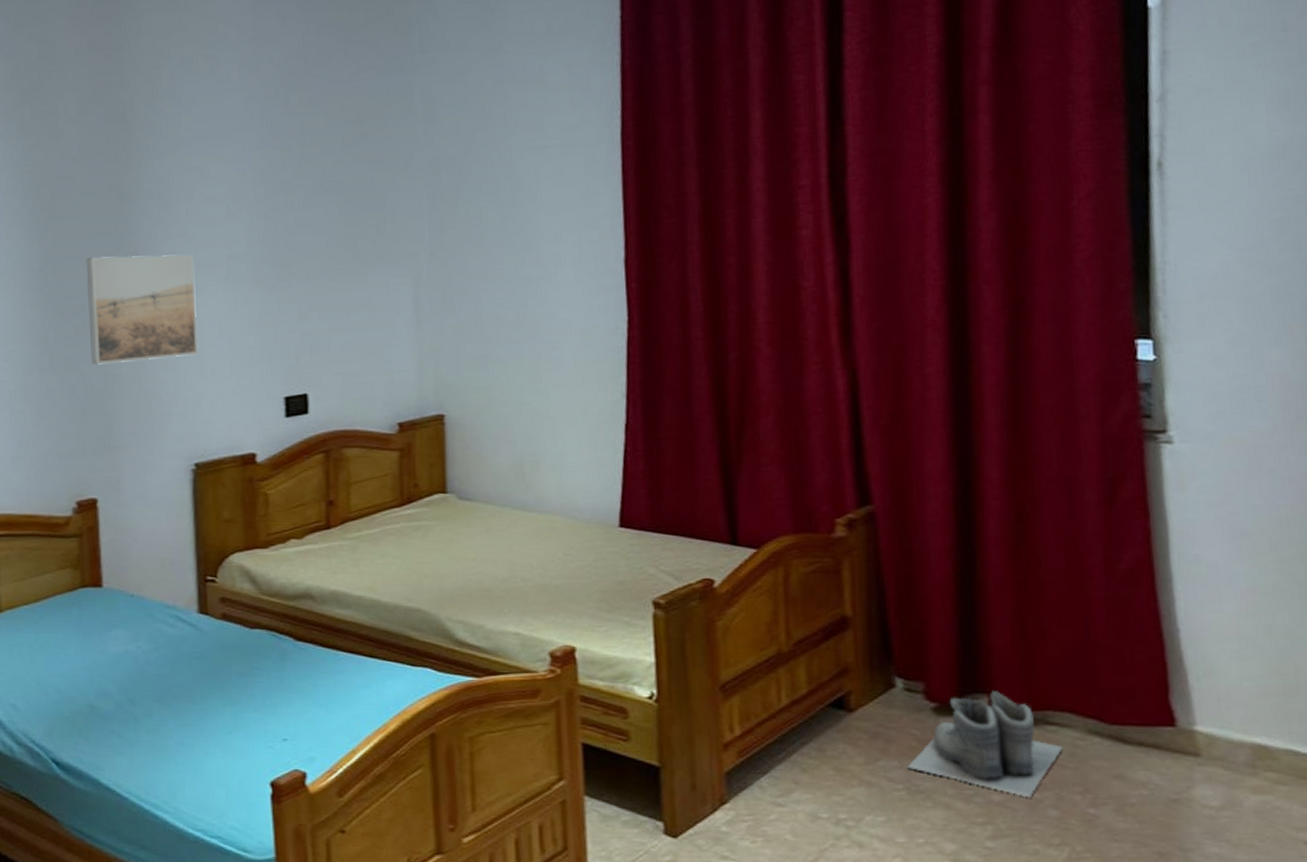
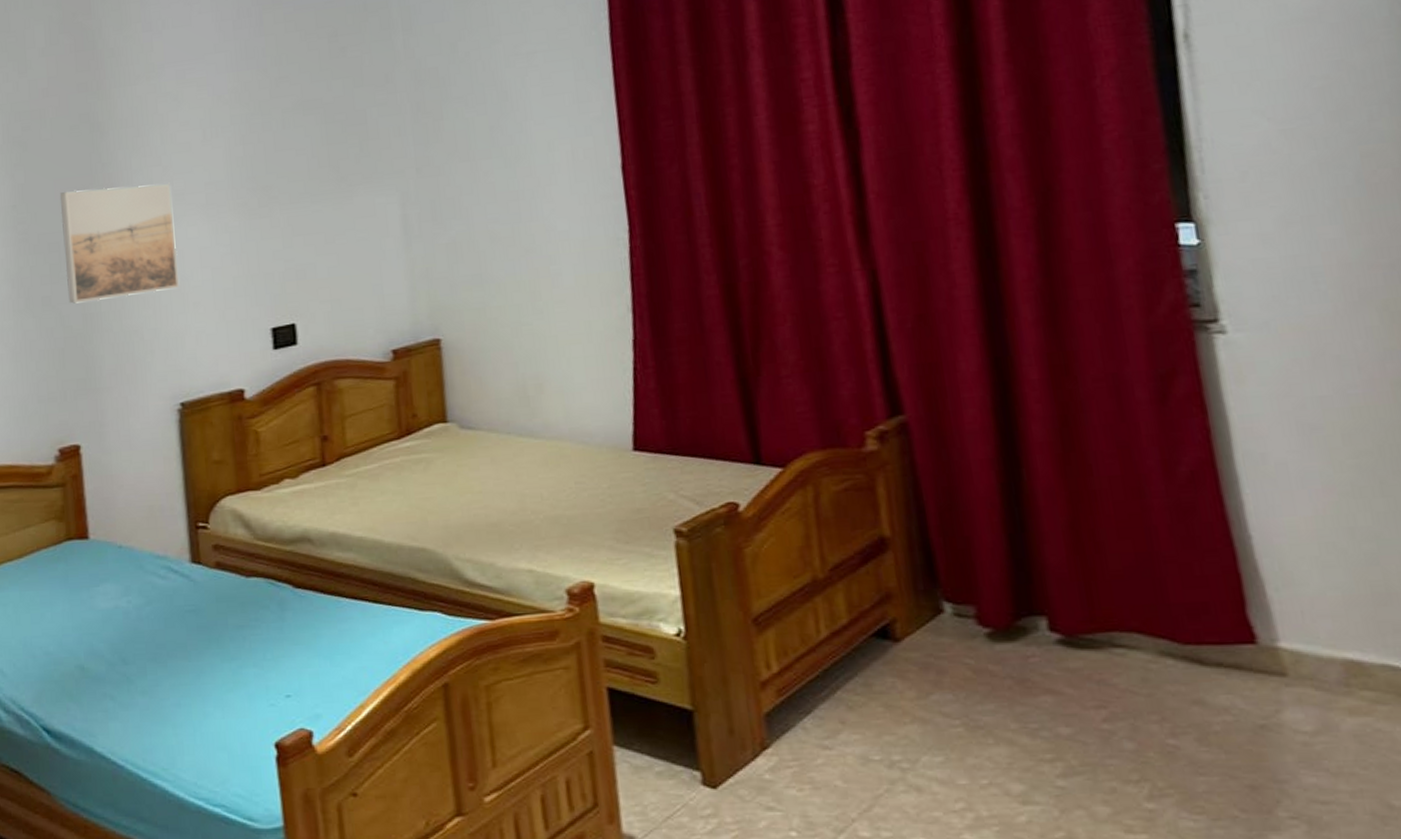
boots: present [907,691,1063,798] -> none [963,612,1133,730]

